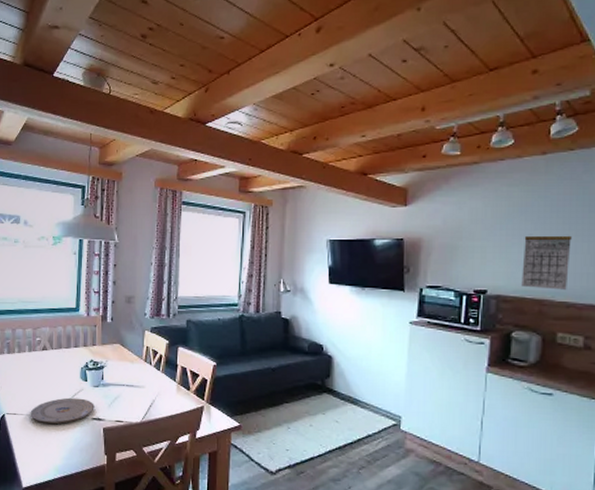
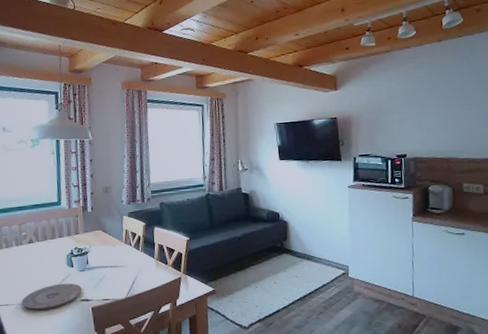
calendar: present [521,235,572,290] -> none [431,105,467,150]

